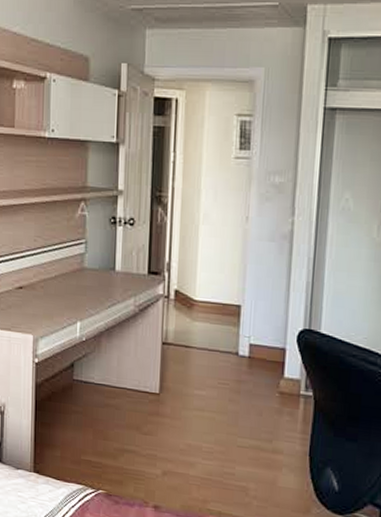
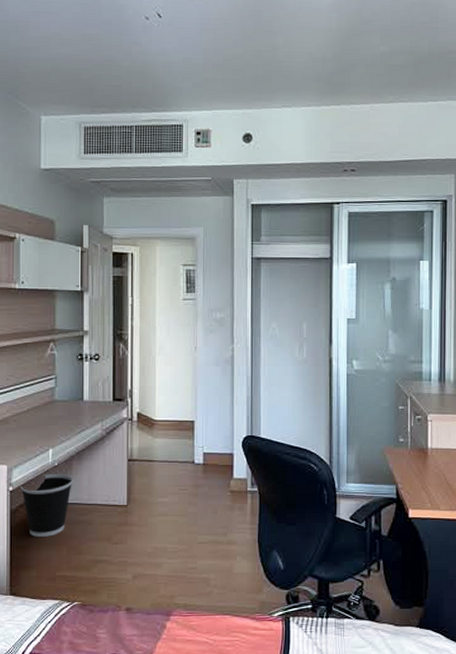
wastebasket: none [46,349,102,417] -> present [20,474,74,537]

